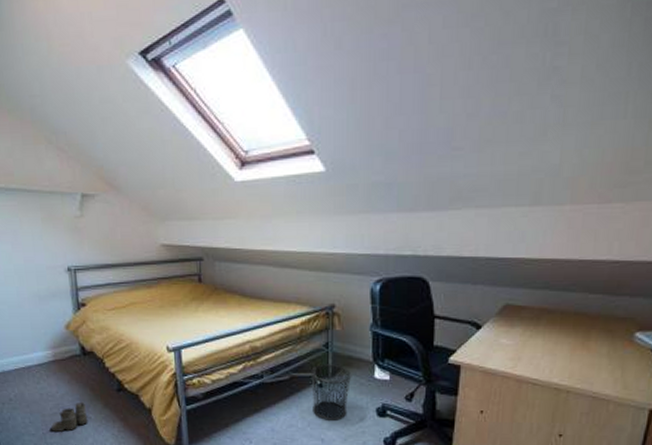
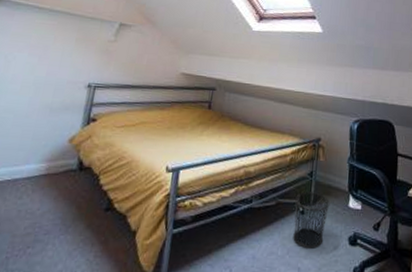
boots: present [50,401,88,433] -> none [17,221,66,257]

